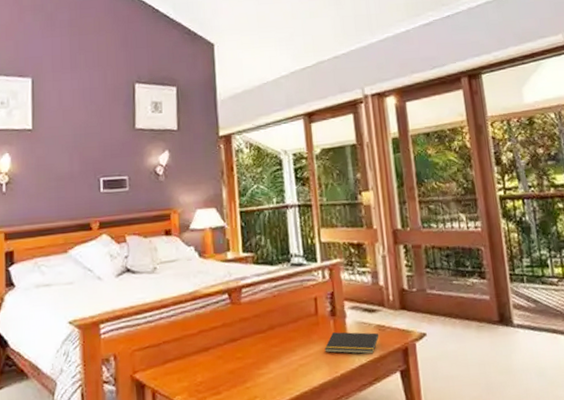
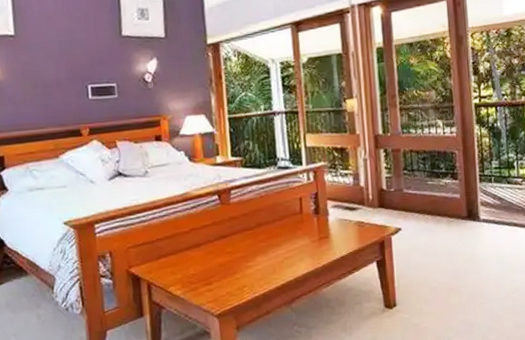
notepad: present [324,332,379,354] -> none [308,228,359,247]

